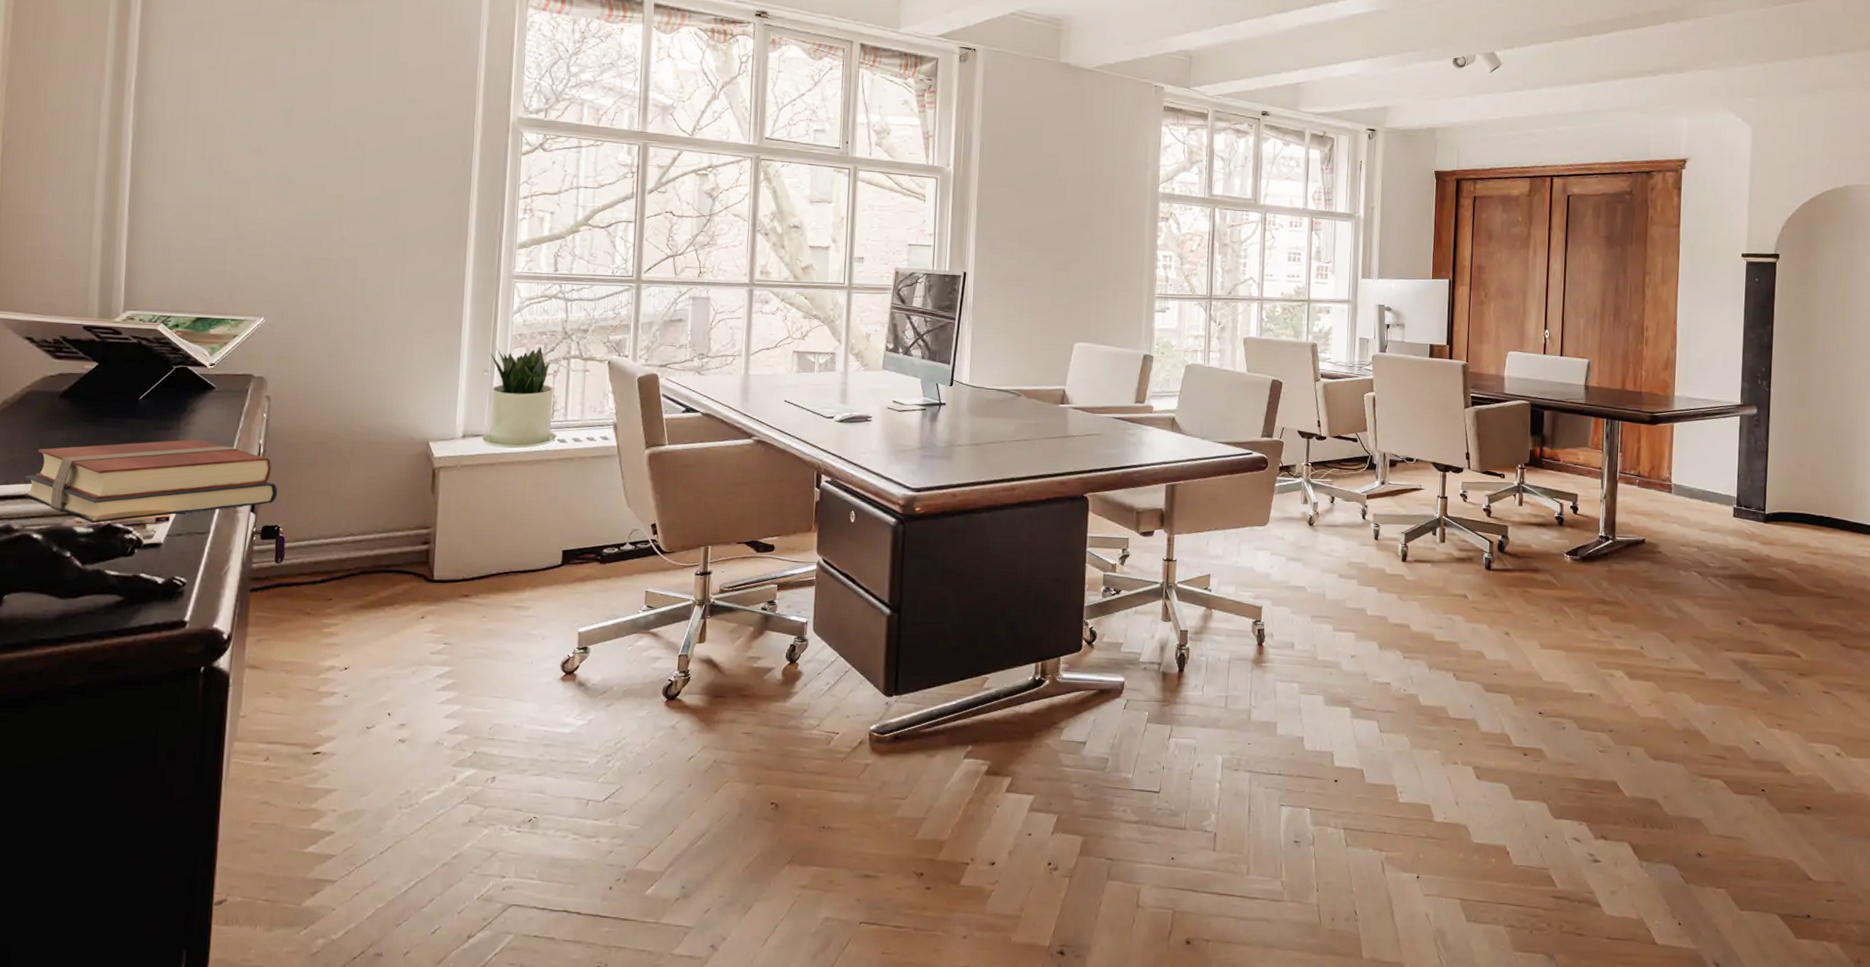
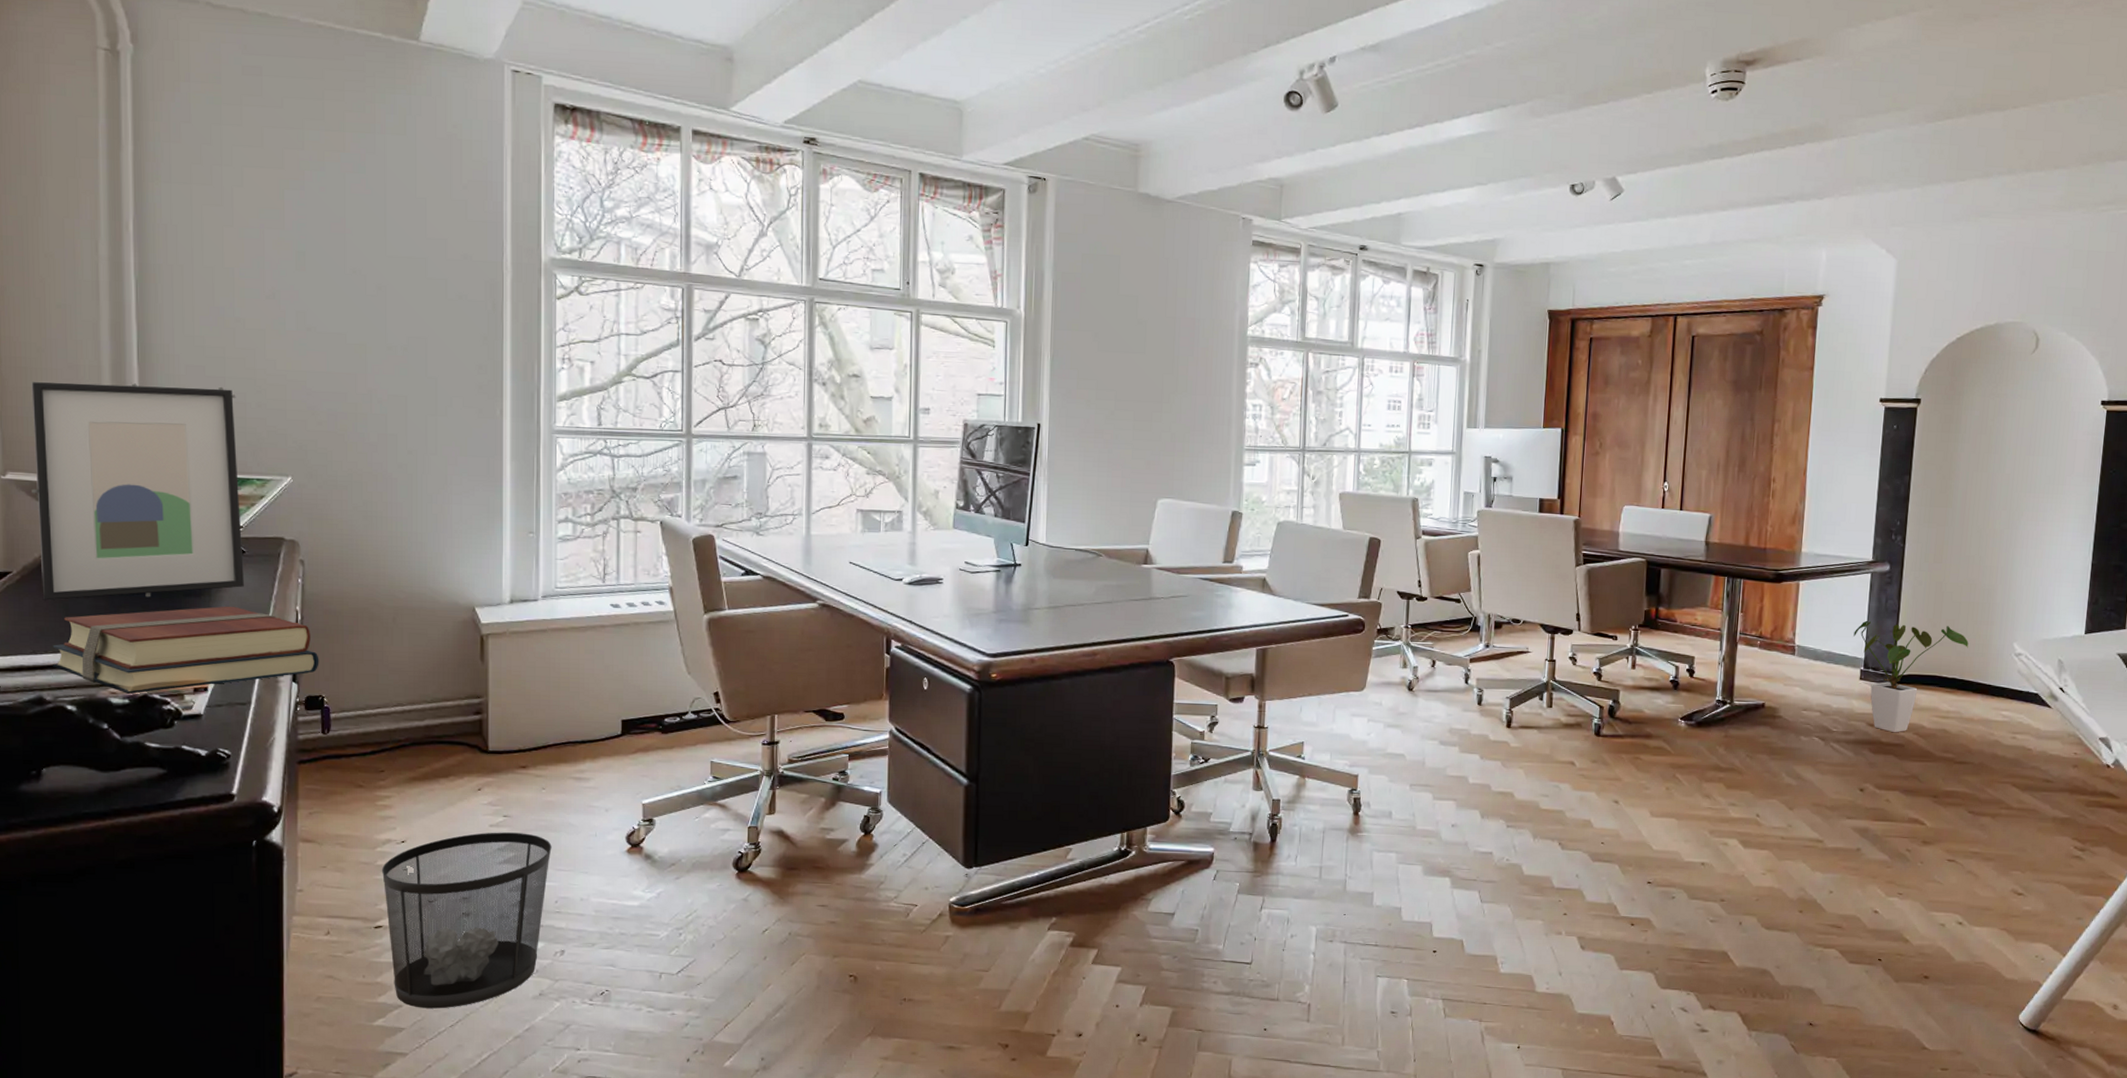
picture frame: none [18,227,218,433] -> present [31,381,245,600]
waste bin: none [323,659,489,836] -> present [381,832,552,1009]
planter: present [481,346,558,449] -> none [530,506,611,615]
house plant: none [1726,460,1834,568] -> present [1853,620,1969,733]

